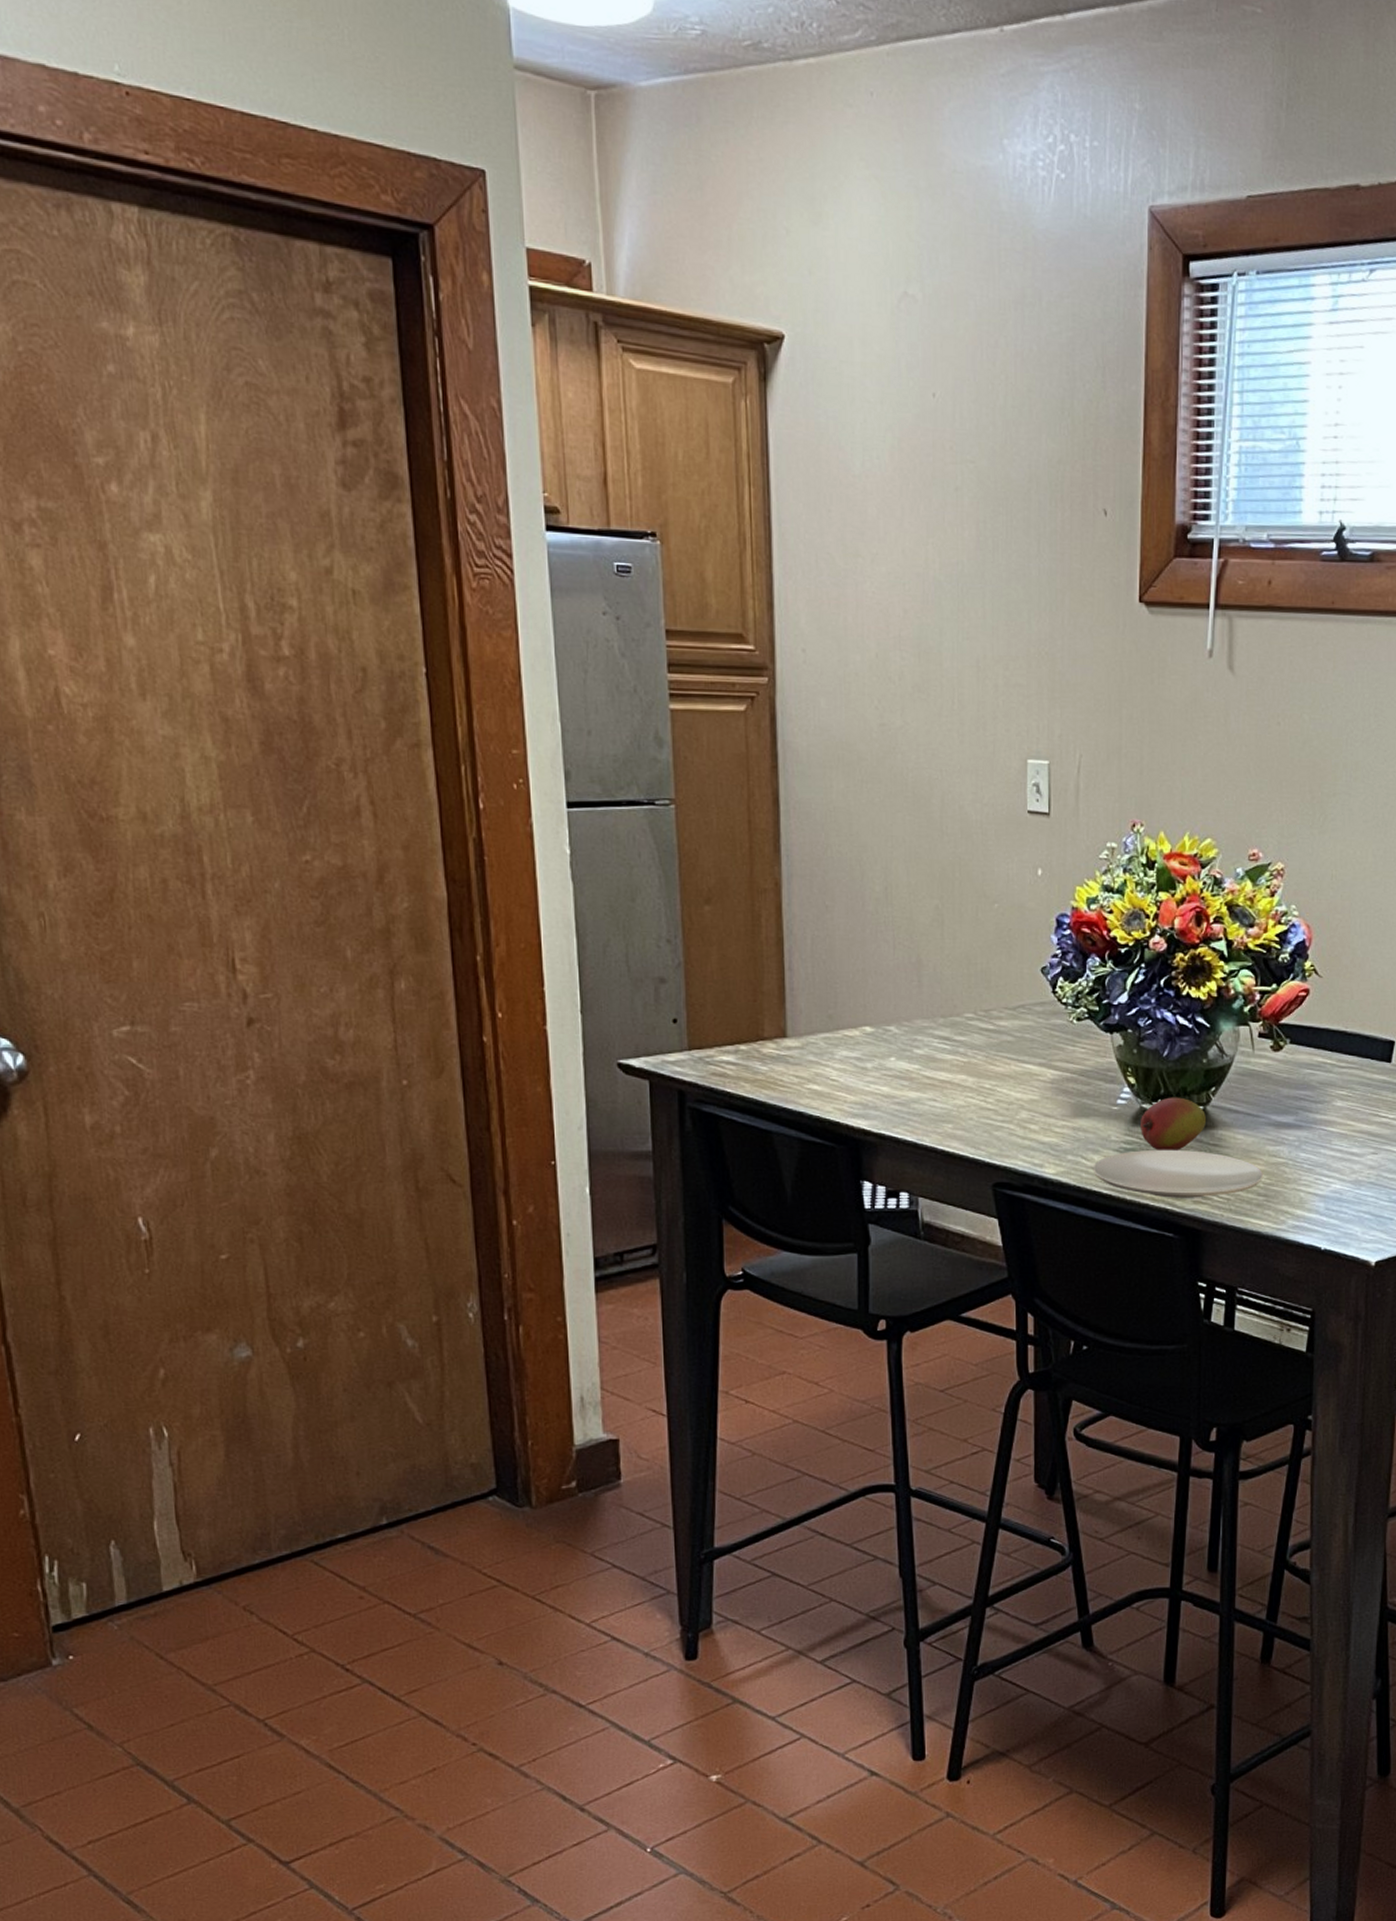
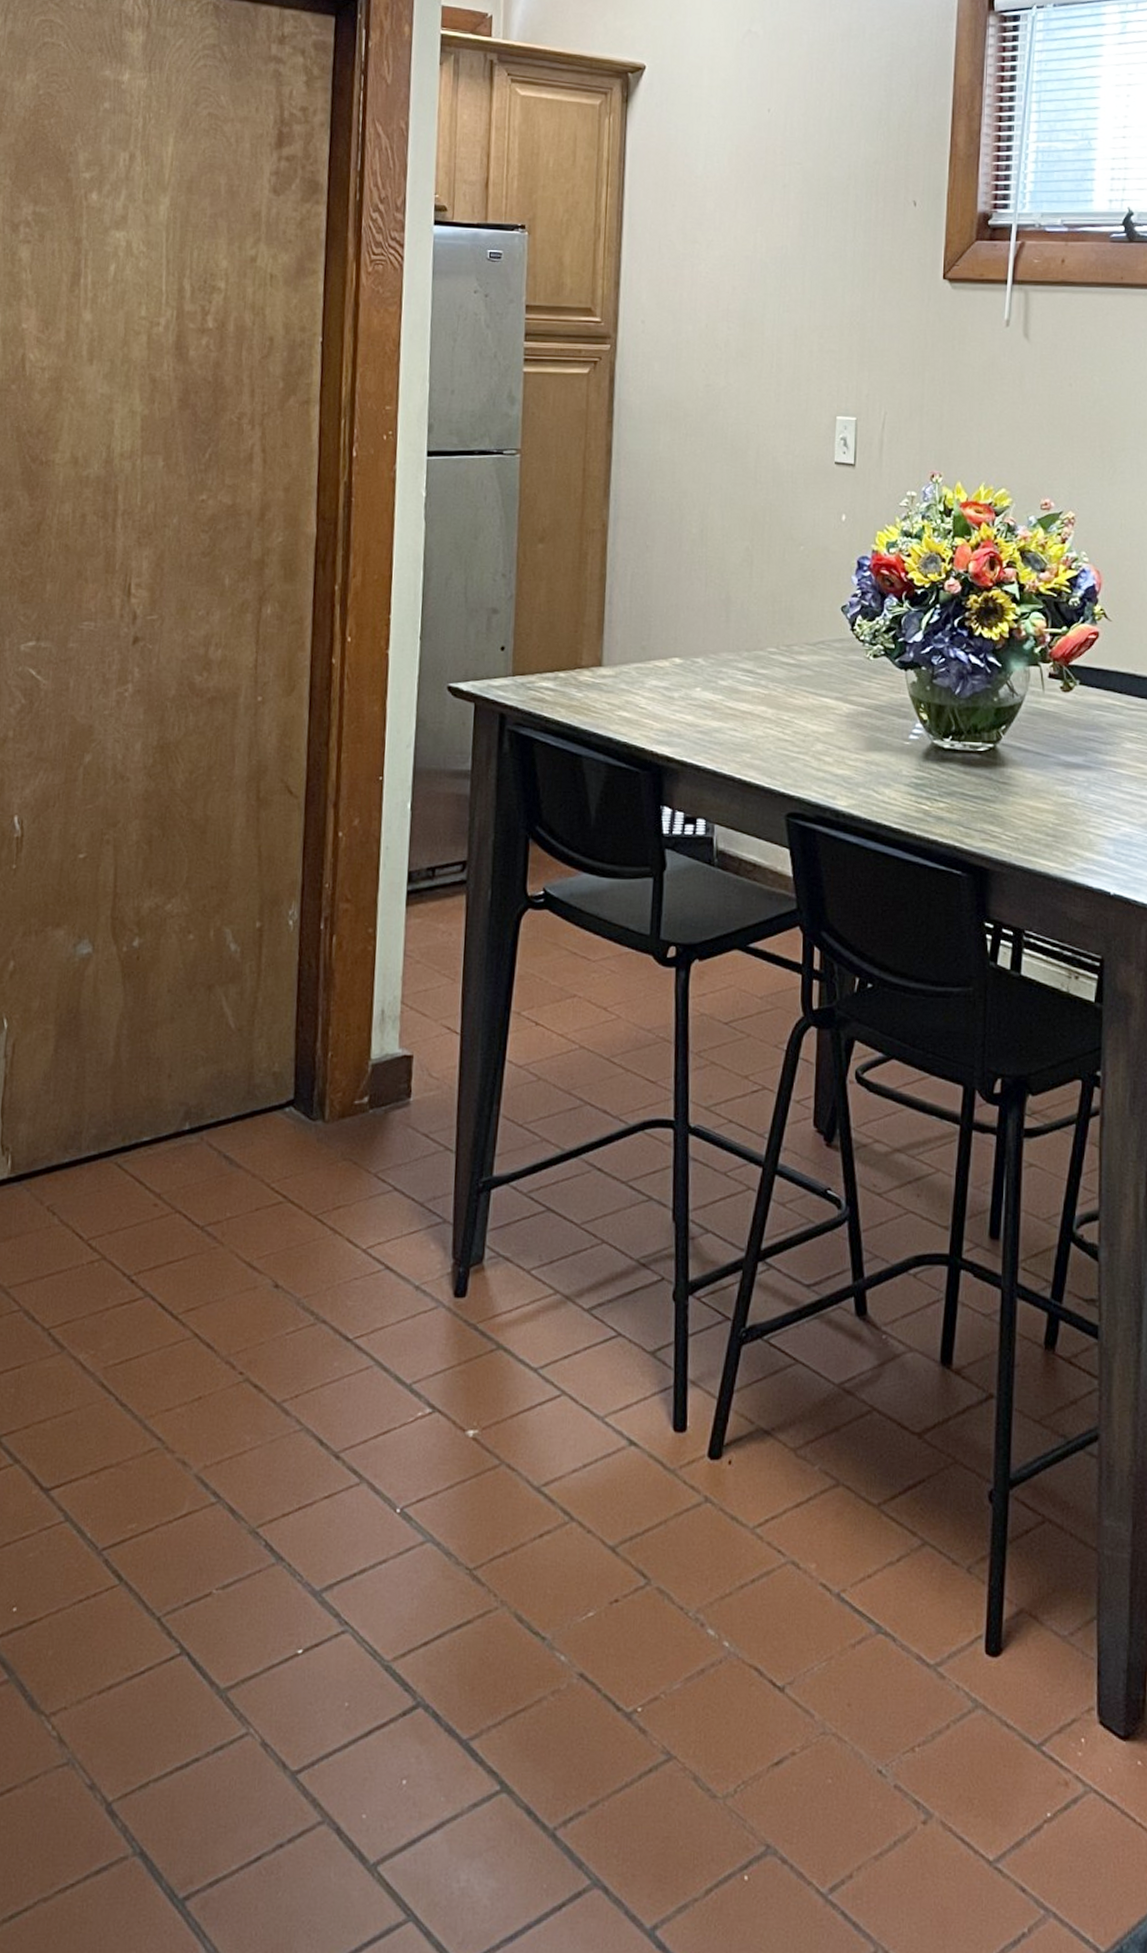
plate: present [1093,1149,1263,1198] -> none [883,785,1052,836]
fruit: present [1141,1097,1206,1150] -> none [931,734,996,787]

